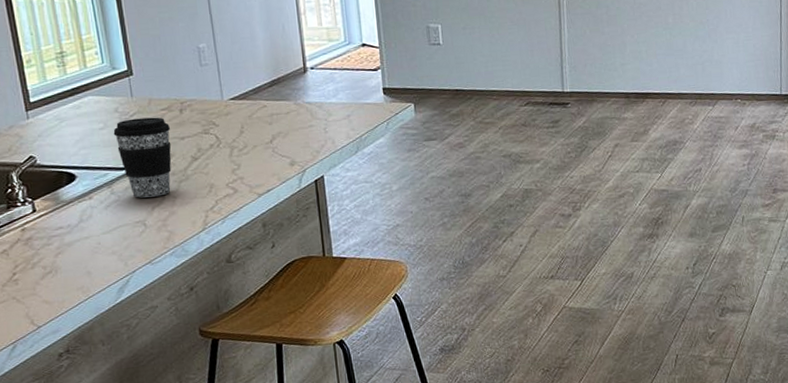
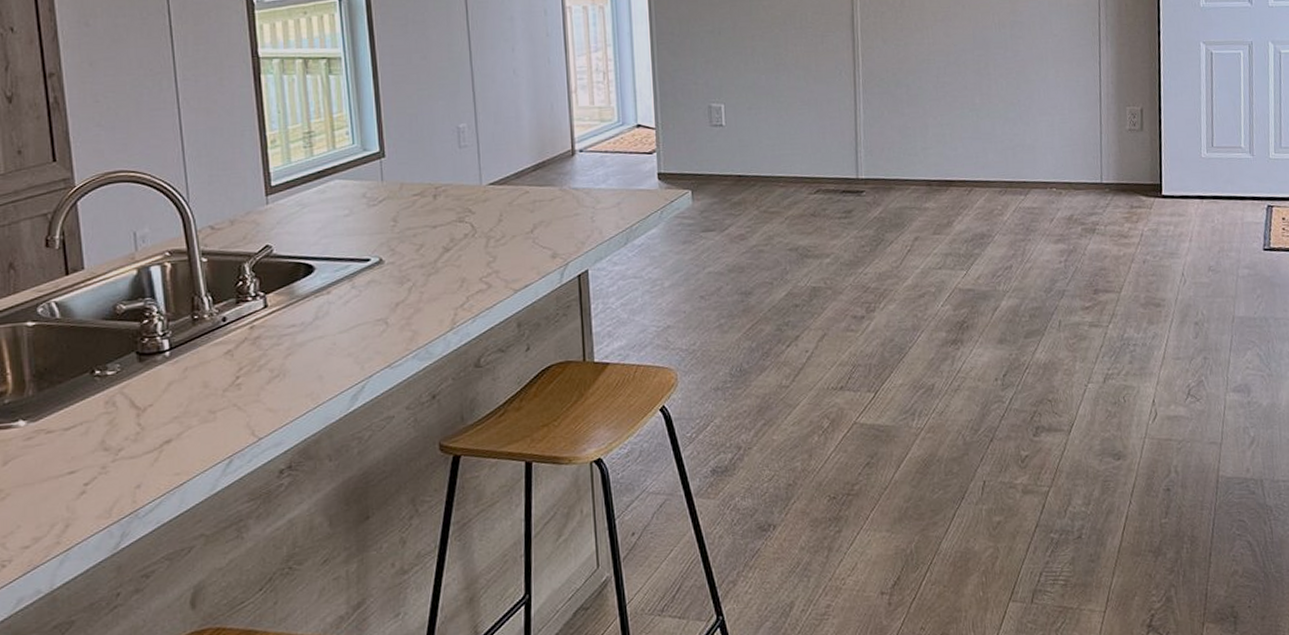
coffee cup: present [113,117,172,198] -> none [359,203,423,293]

